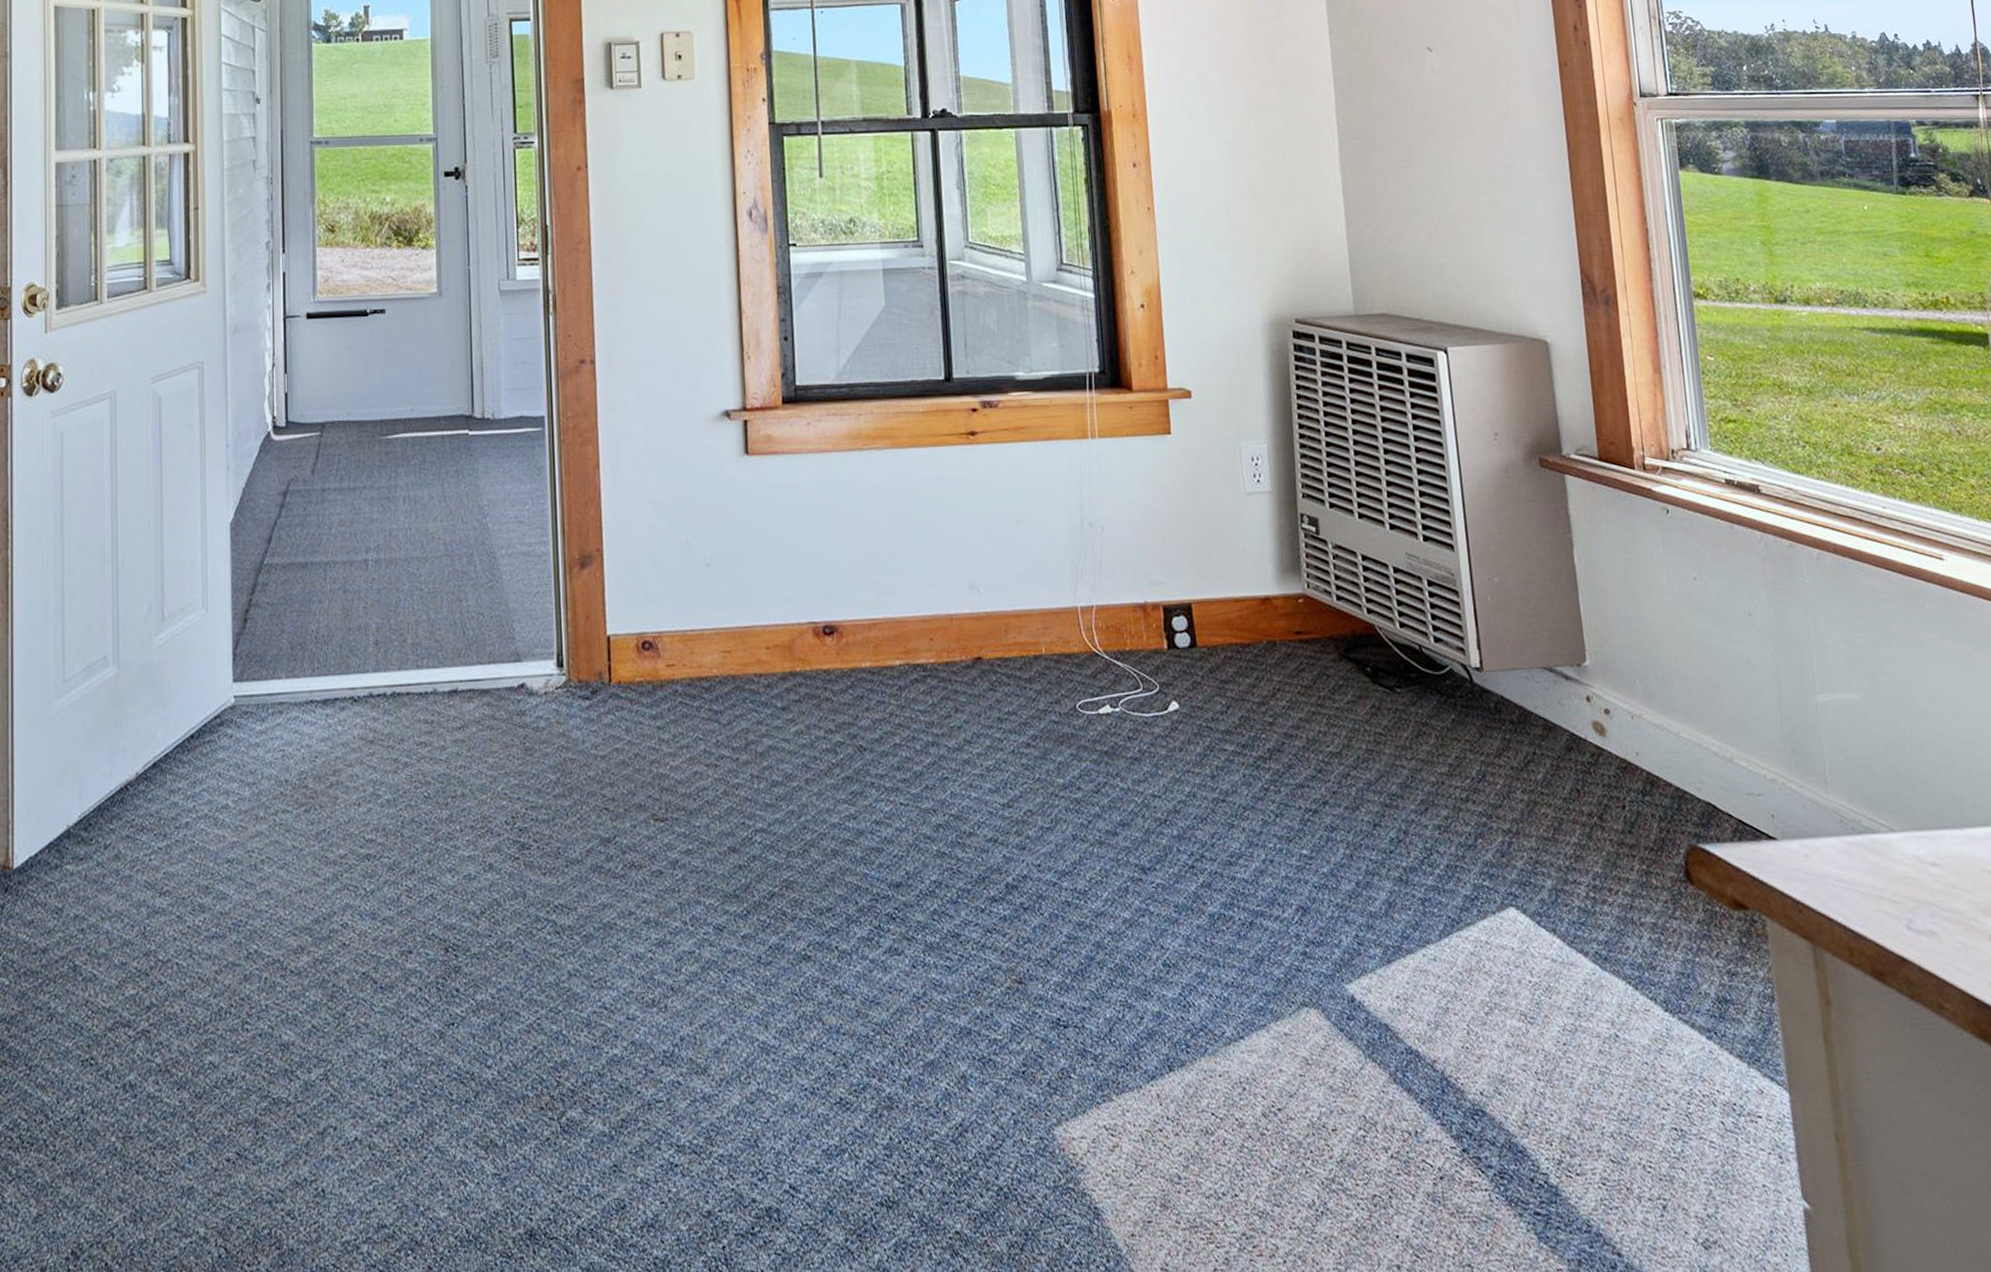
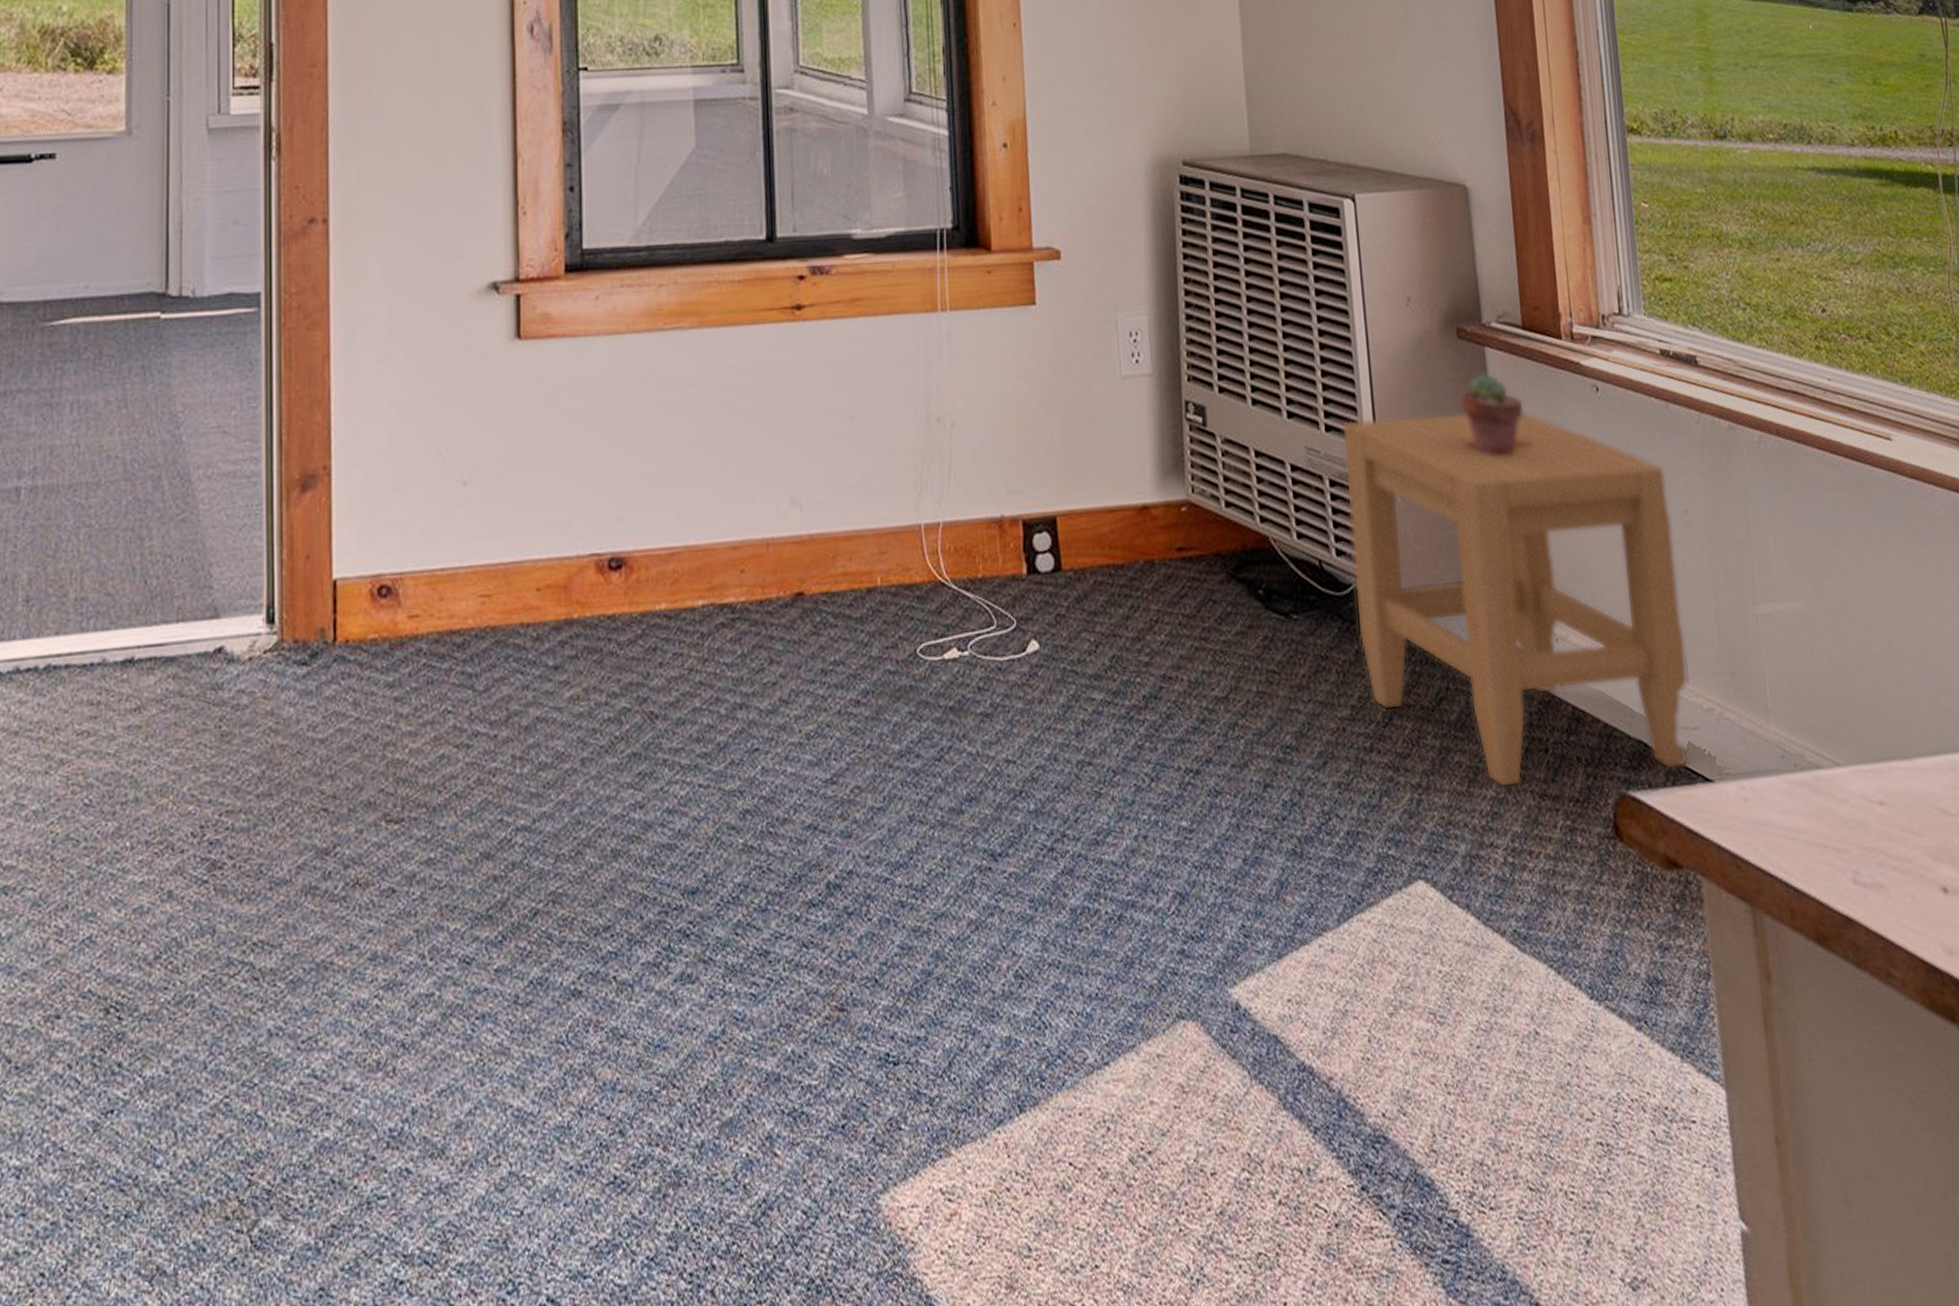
stool: none [1437,527,1754,837] -> present [1341,410,1689,789]
potted succulent: none [1542,495,1602,565] -> present [1459,372,1525,457]

